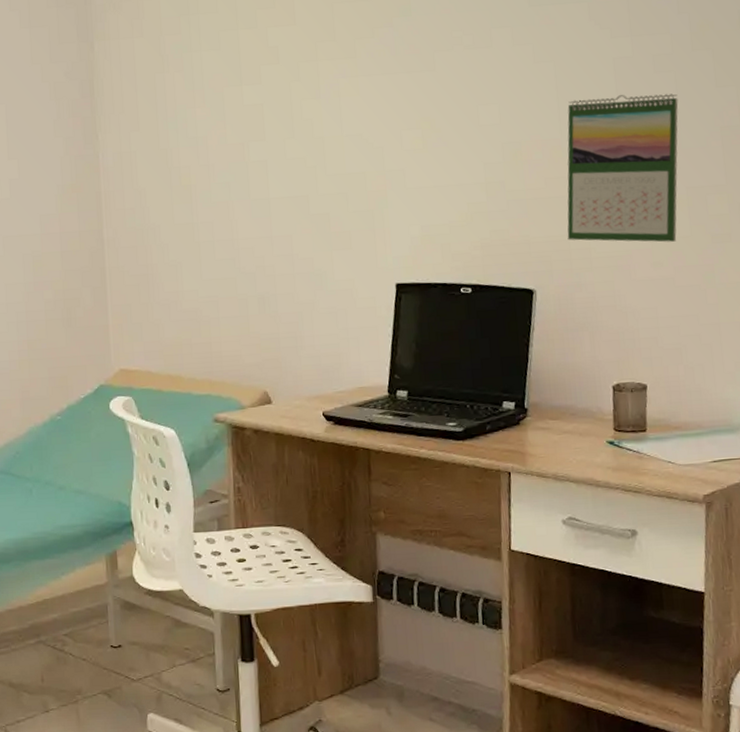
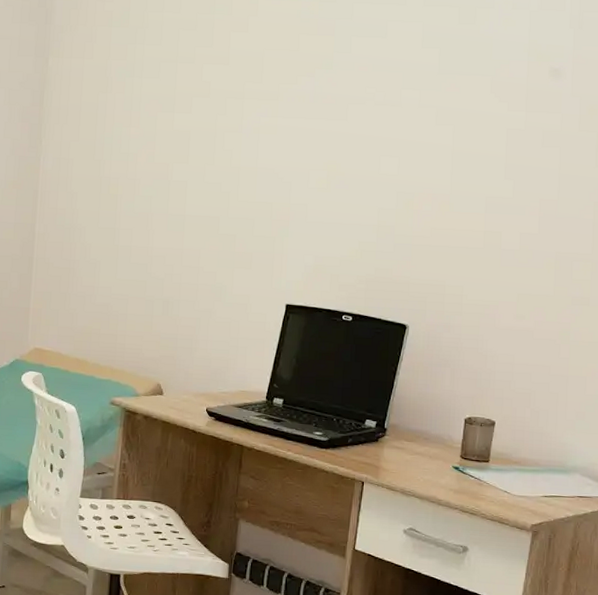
calendar: present [567,94,678,242] -> none [443,162,560,299]

